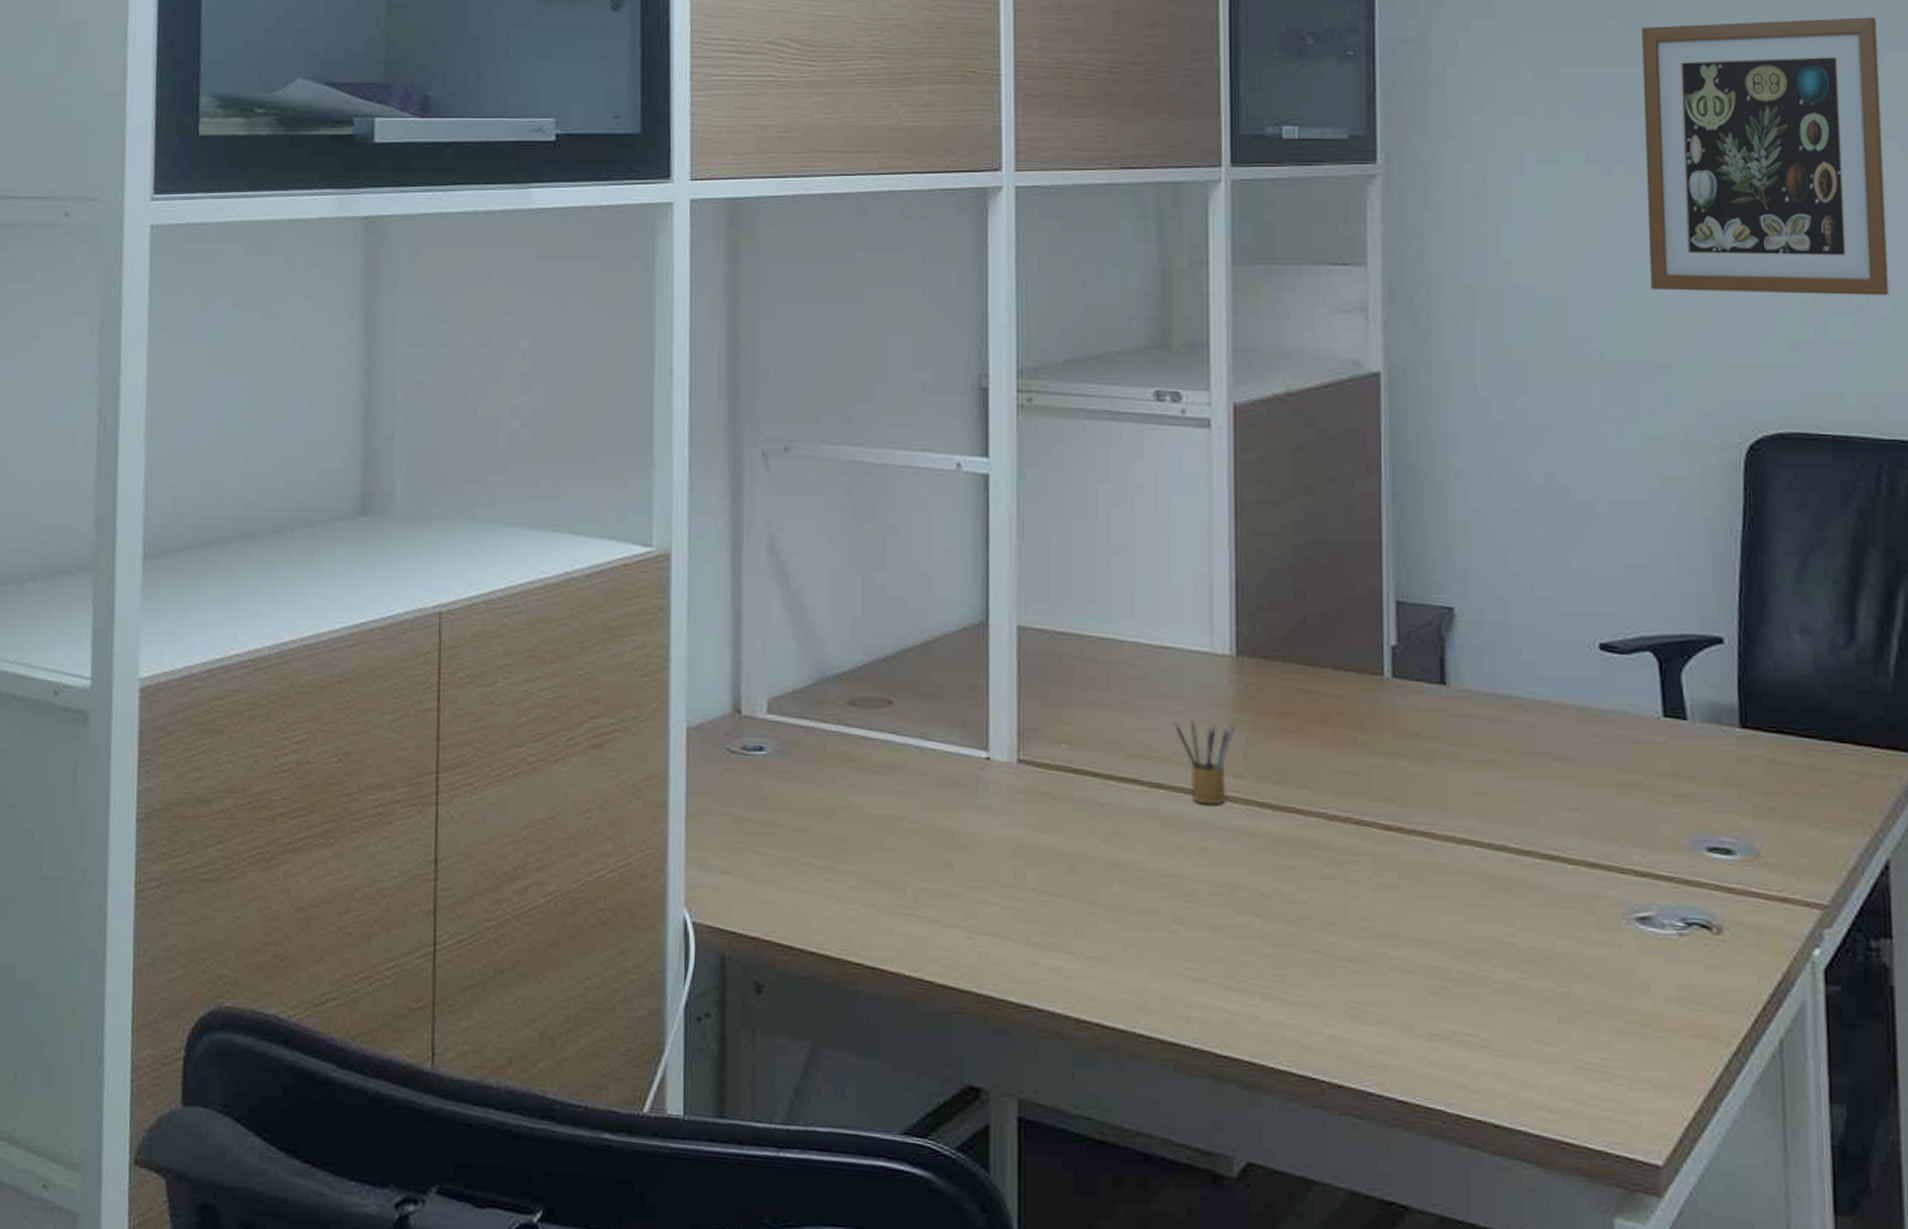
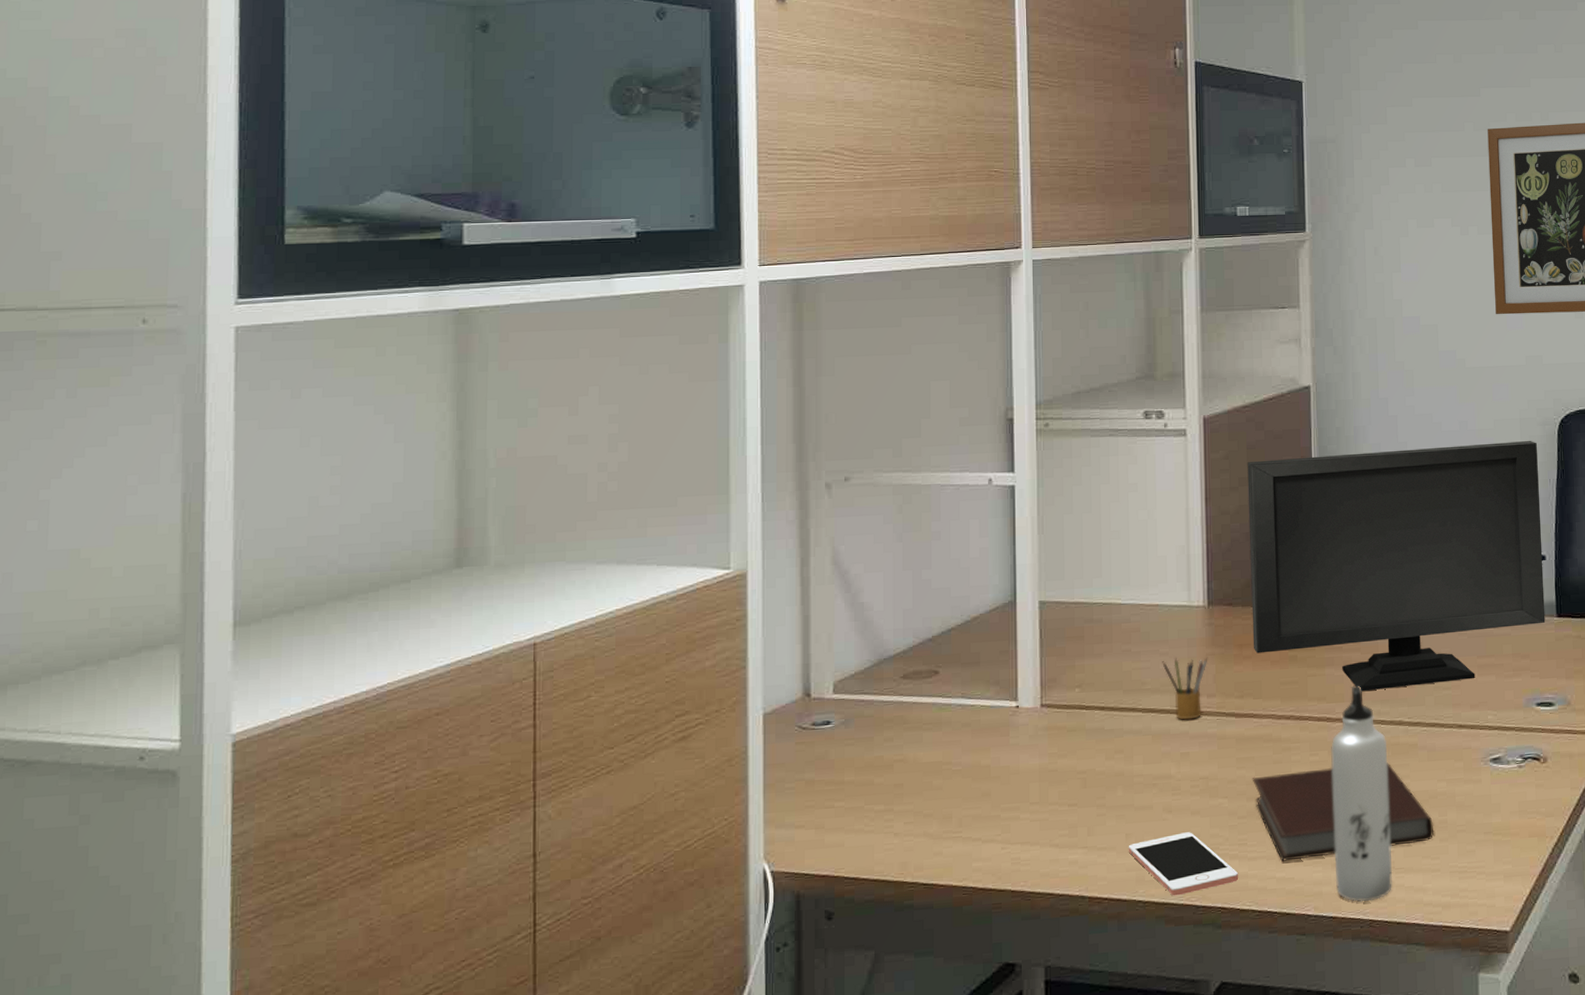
cell phone: none [1126,953,1273,1037] -> present [1128,832,1239,896]
computer monitor: none [1292,468,1723,801] -> present [1247,441,1546,692]
notebook: none [1292,893,1551,1019] -> present [1252,762,1434,861]
water bottle: none [1403,788,1490,1090] -> present [1331,685,1393,902]

